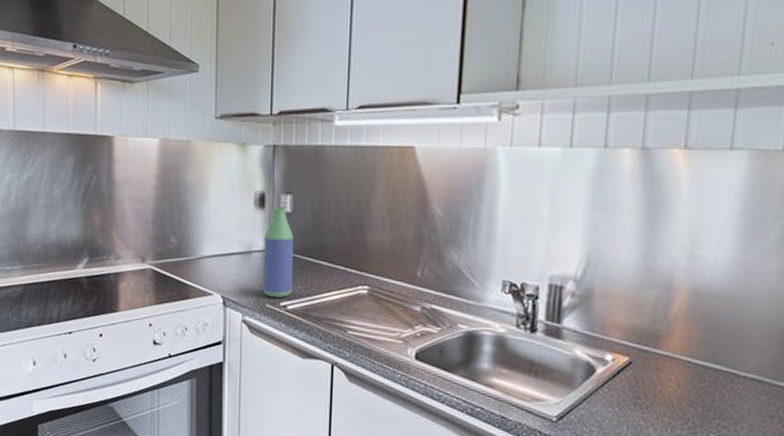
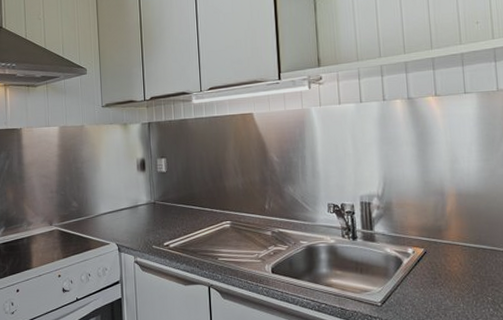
bottle: present [263,206,294,299] -> none [147,168,173,240]

